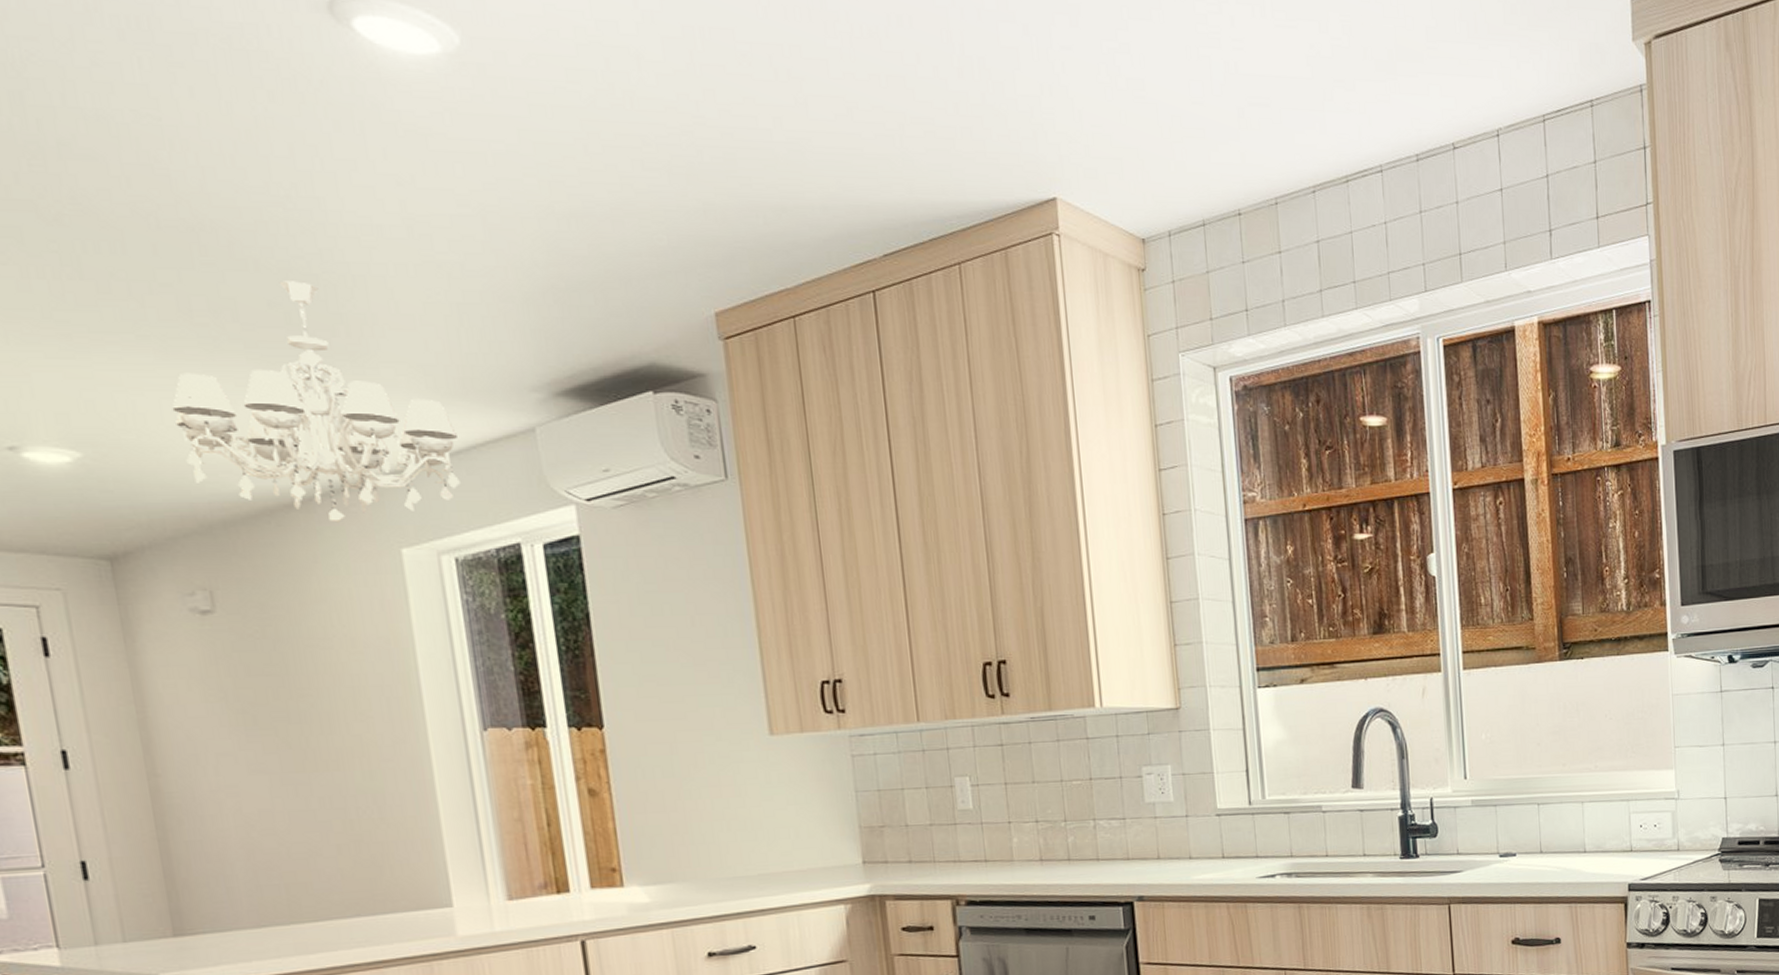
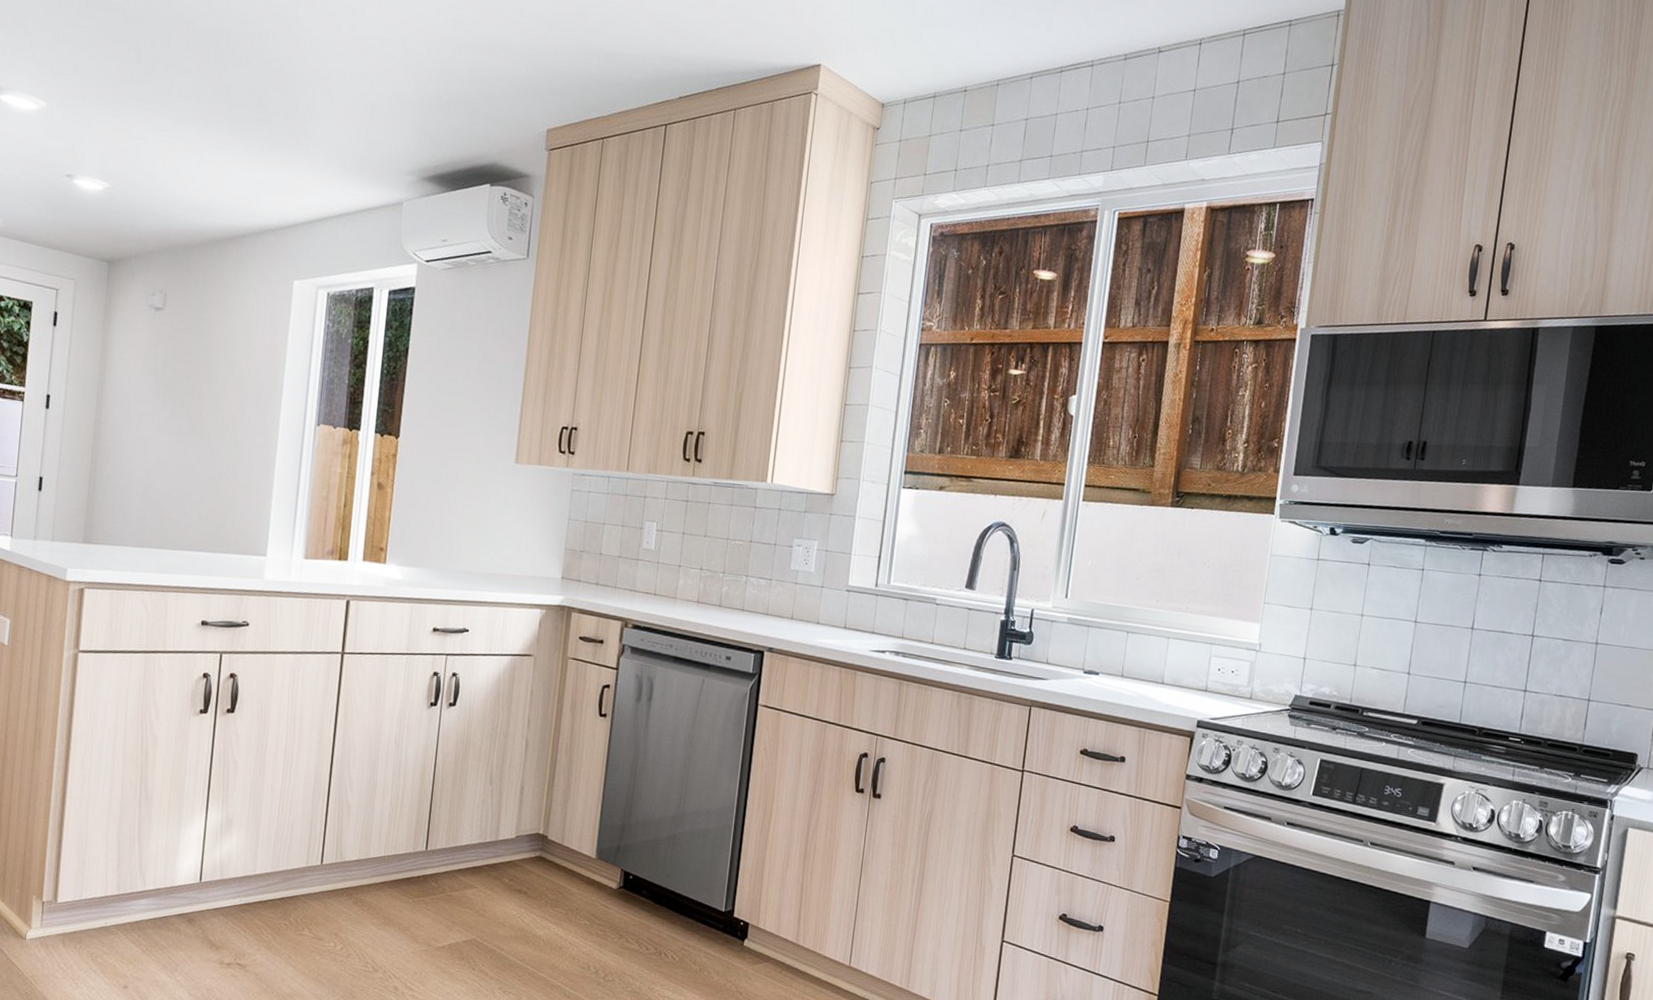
chandelier: present [172,281,460,523] -> none [172,76,350,256]

